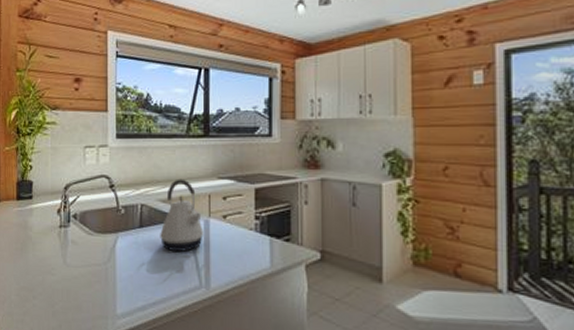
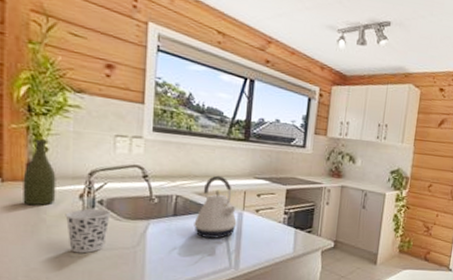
bottle: none [14,158,39,223] -> present [23,139,56,206]
cup: none [46,224,83,271] -> present [65,209,111,254]

